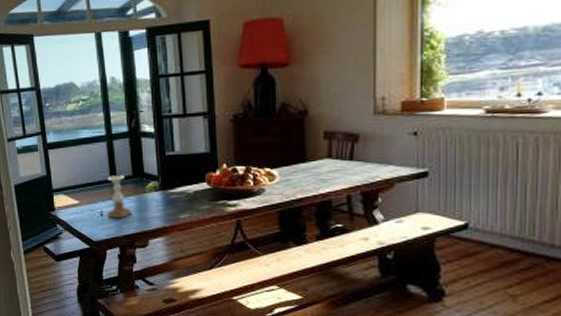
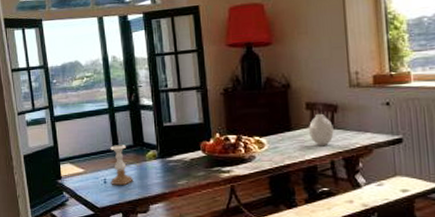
vase: none [326,143,353,178] -> present [309,113,334,145]

